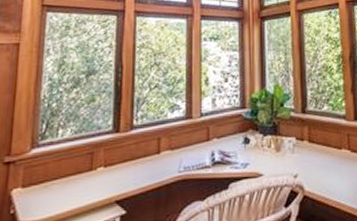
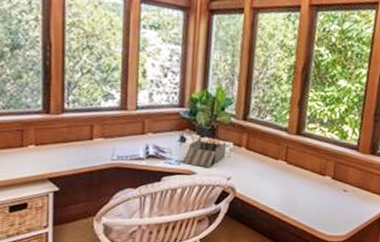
desk organizer: none [247,138,289,168] -> present [181,139,226,169]

